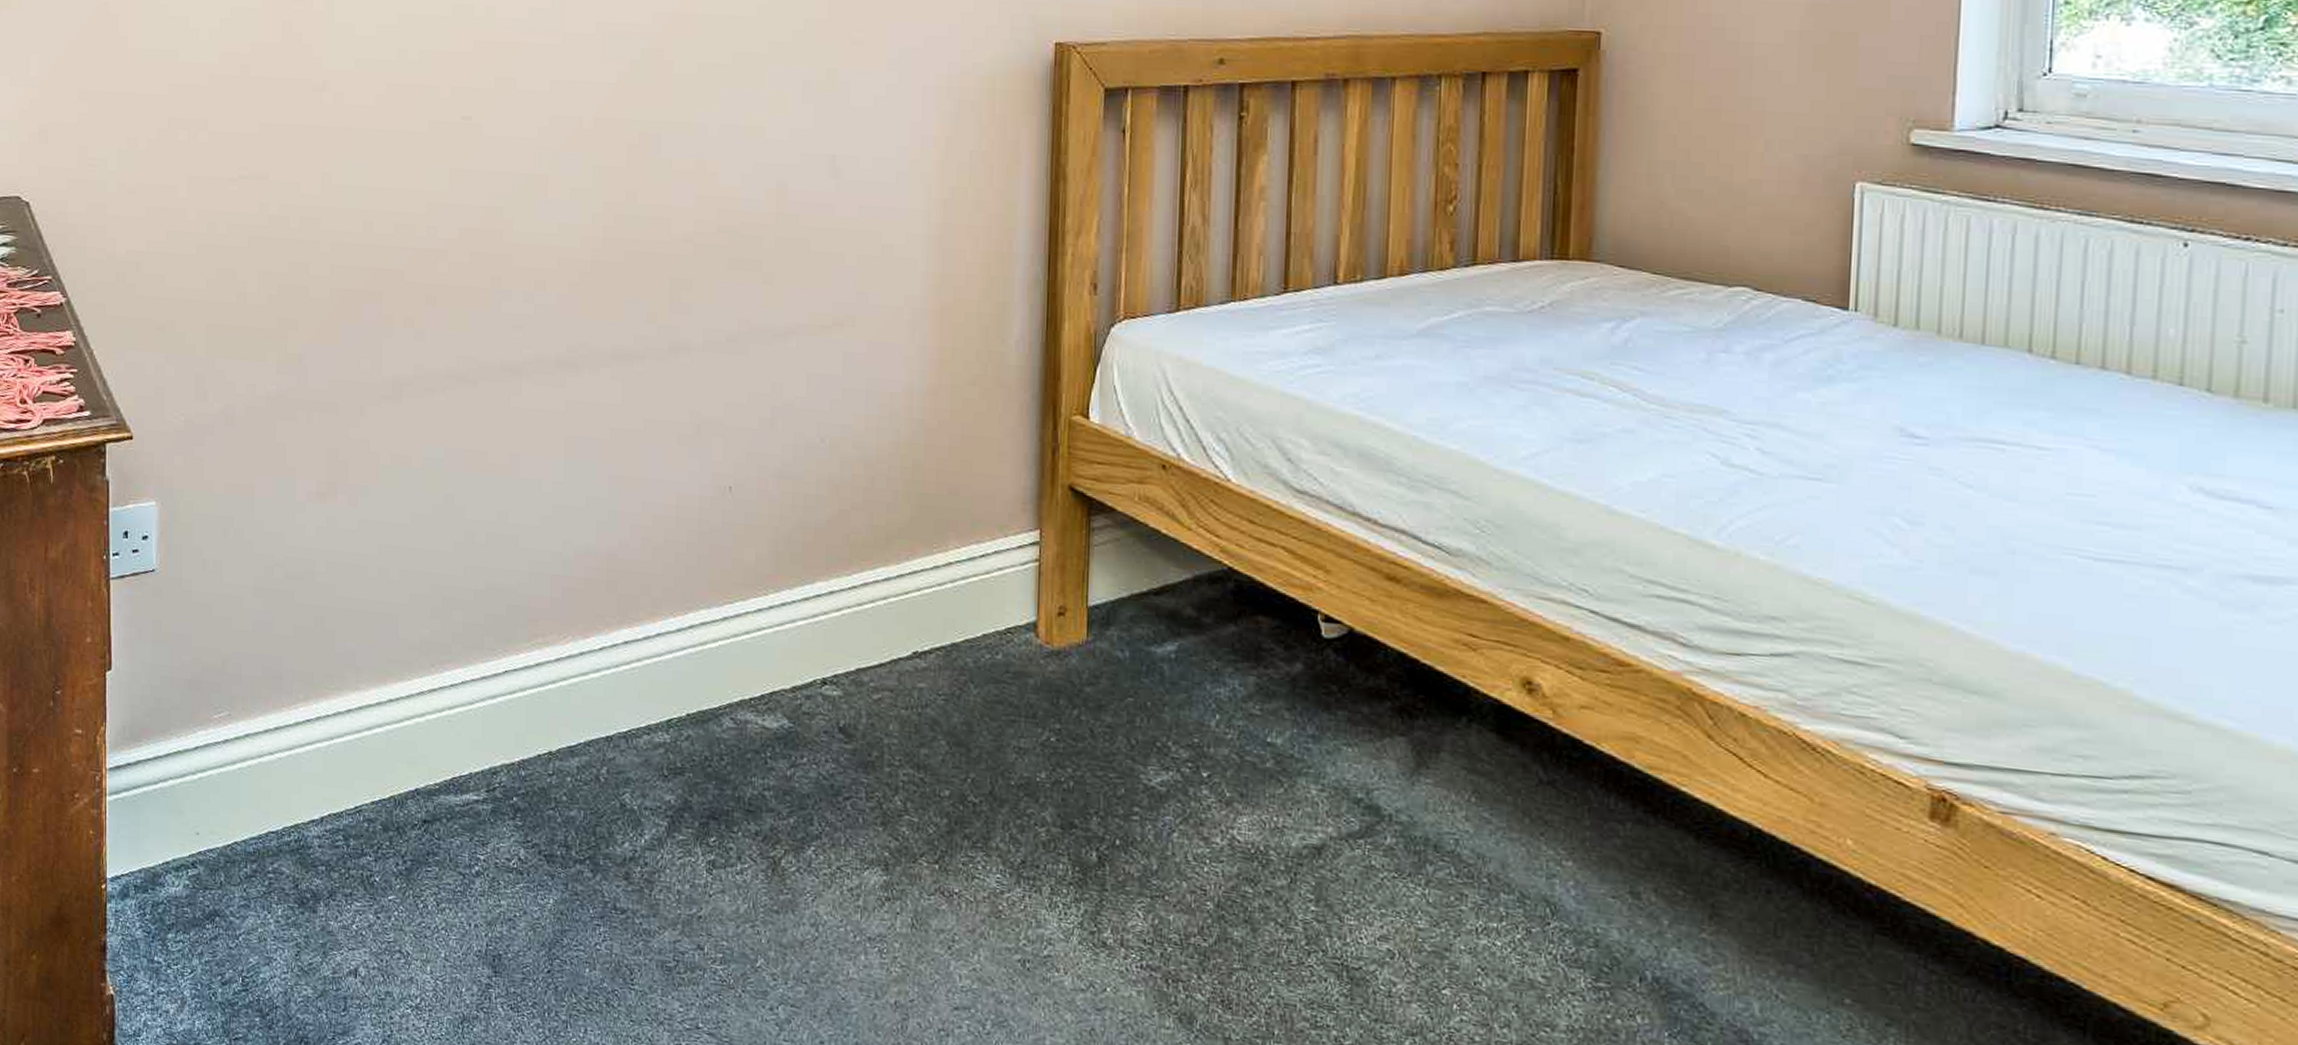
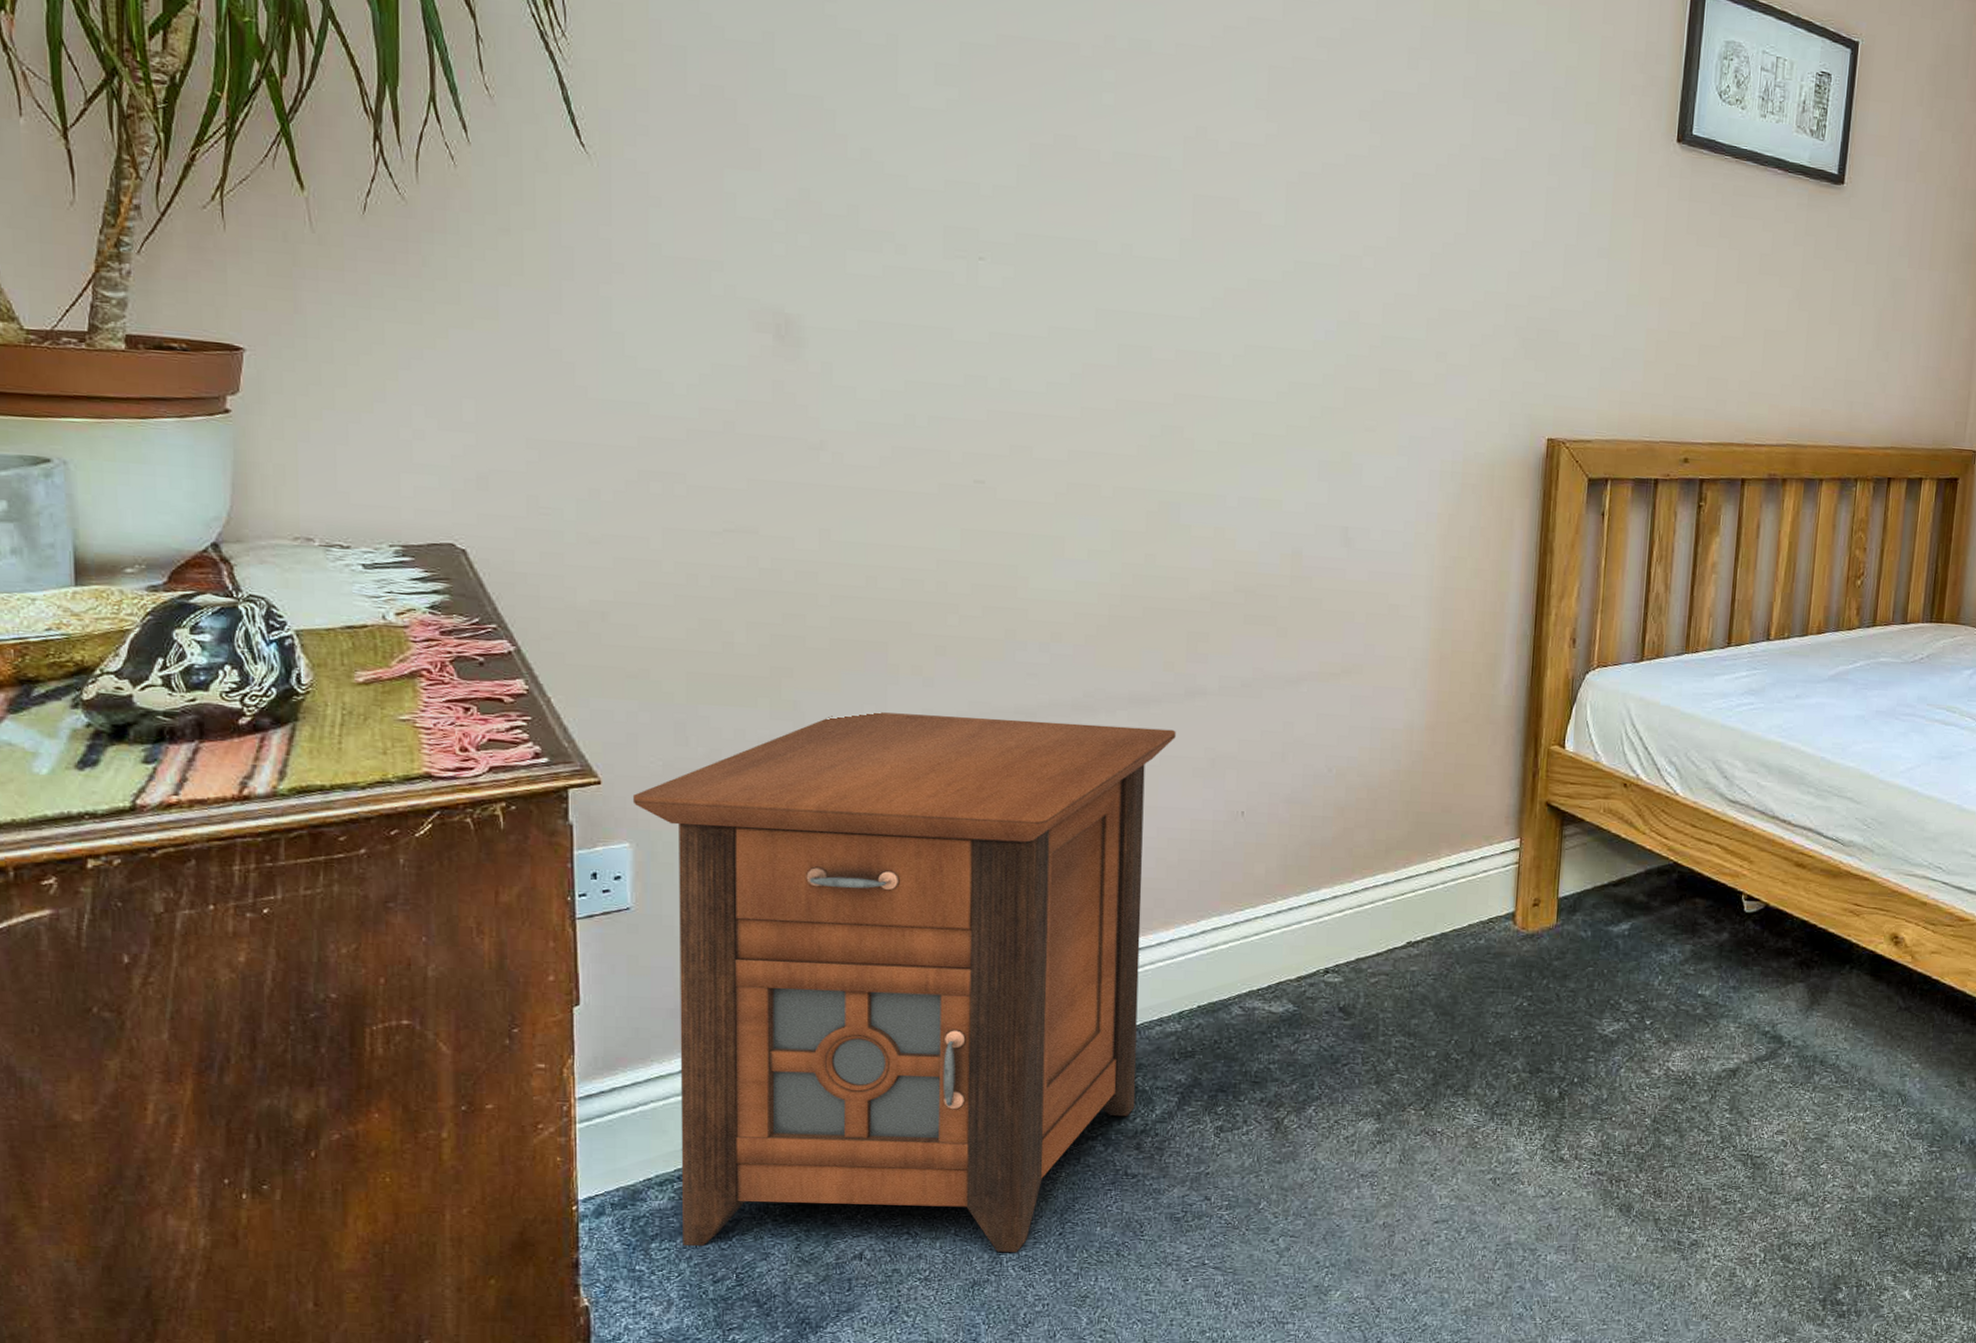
nightstand: none [159,367,660,988] -> present [632,712,1176,1252]

